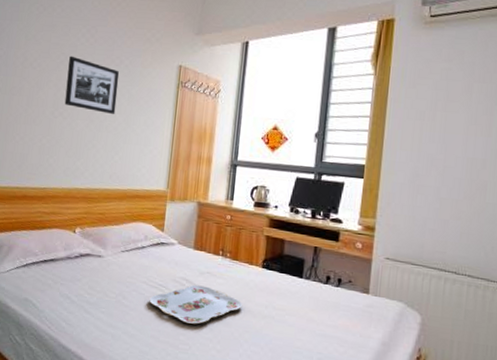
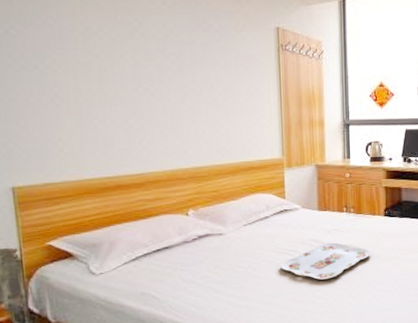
picture frame: present [64,56,119,114] -> none [145,22,213,85]

